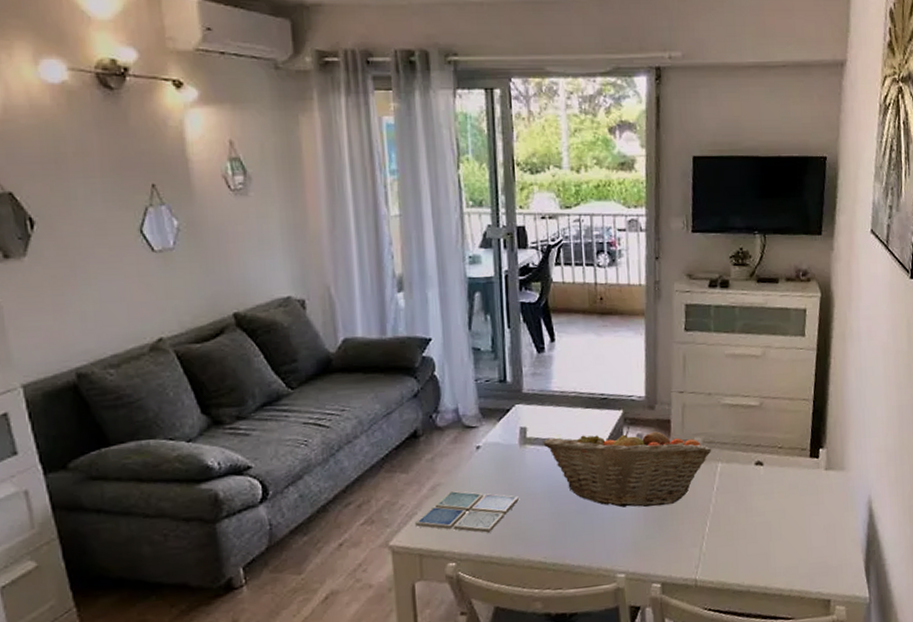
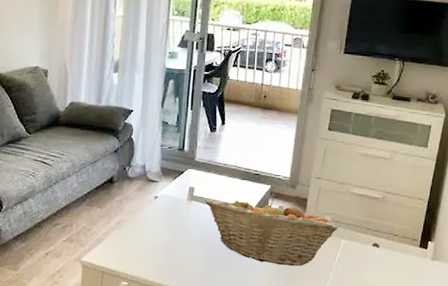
drink coaster: present [415,491,519,533] -> none [102,227,181,264]

